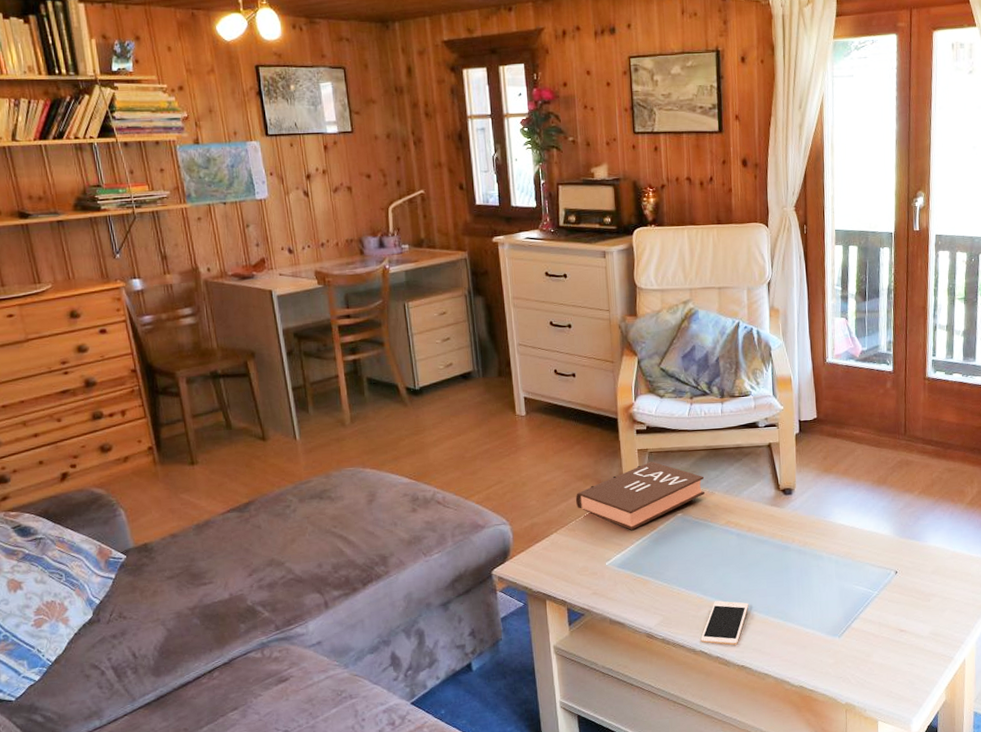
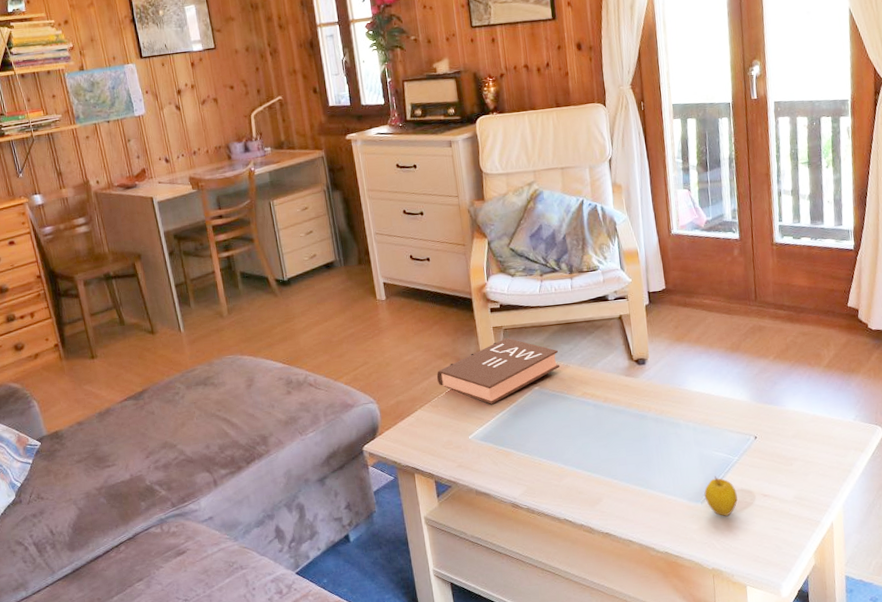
cell phone: present [700,601,749,646] -> none [564,470,610,513]
apple: none [842,610,875,651] -> present [704,476,738,516]

